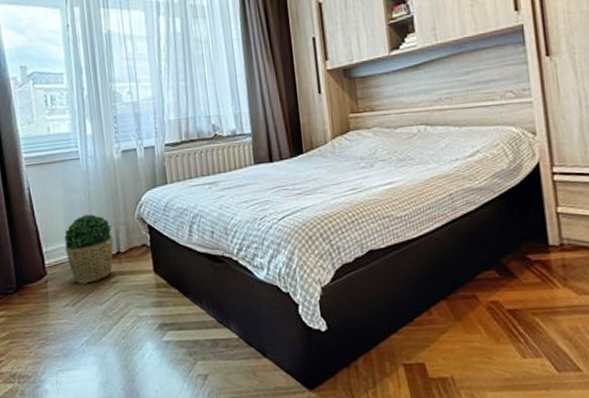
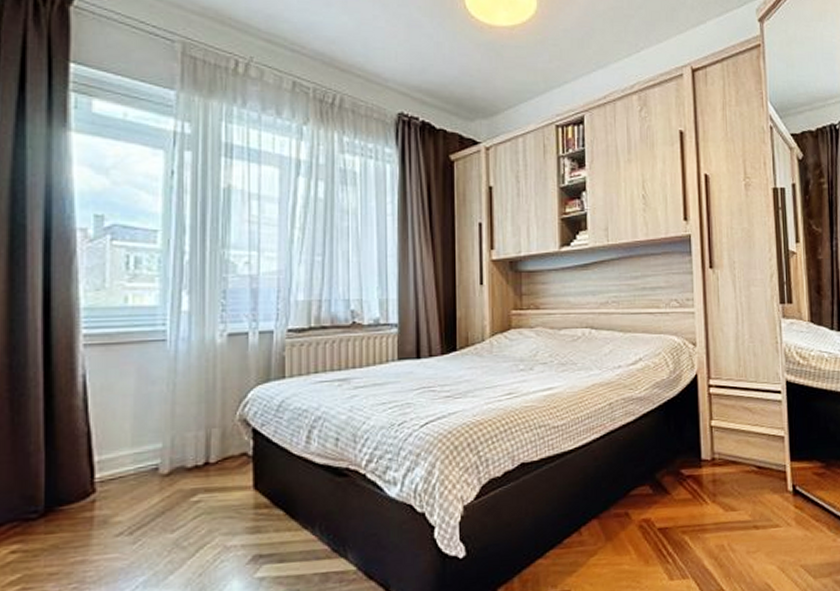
potted plant: present [63,214,114,285] -> none [128,413,201,506]

